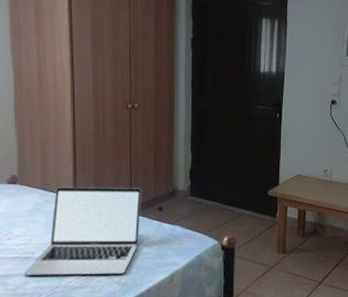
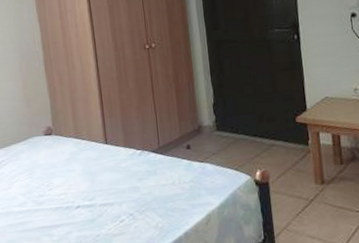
laptop: present [23,186,141,275] -> none [66,127,171,225]

